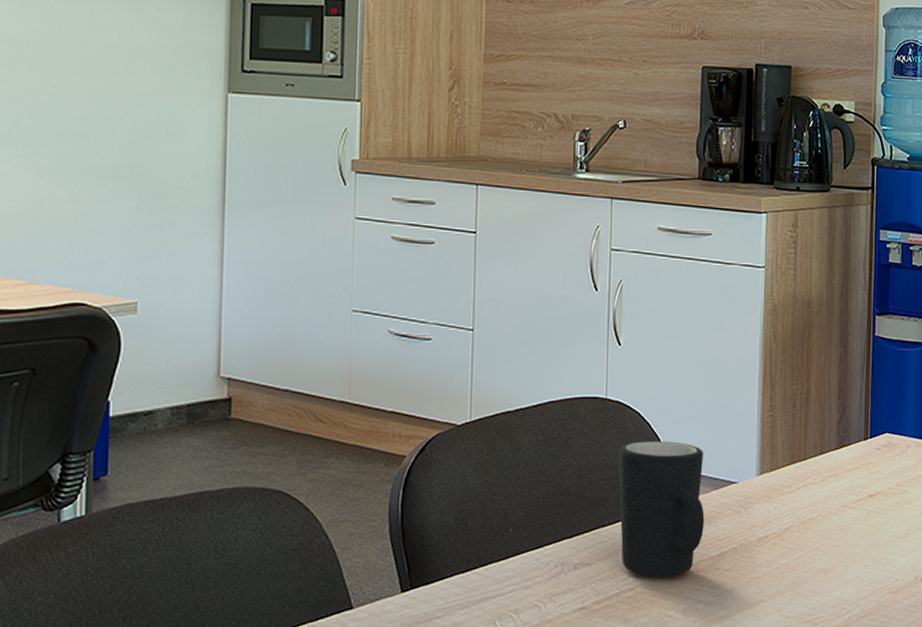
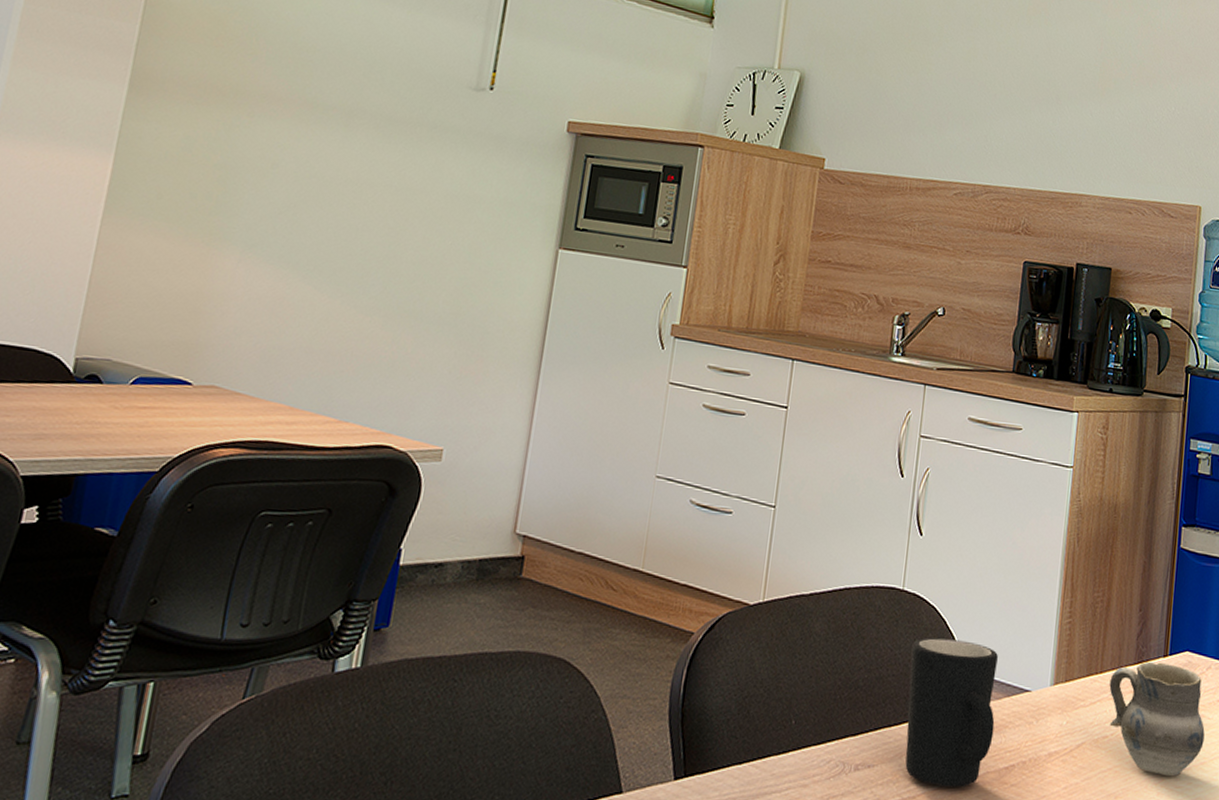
cup: none [813,445,907,550] -> present [1109,661,1205,777]

